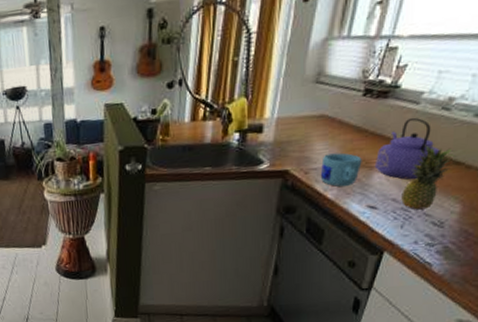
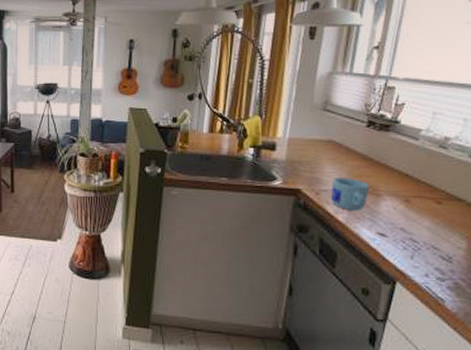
kettle: present [374,117,440,180] -> none [381,151,441,212]
fruit: present [401,144,456,210] -> none [409,179,457,242]

